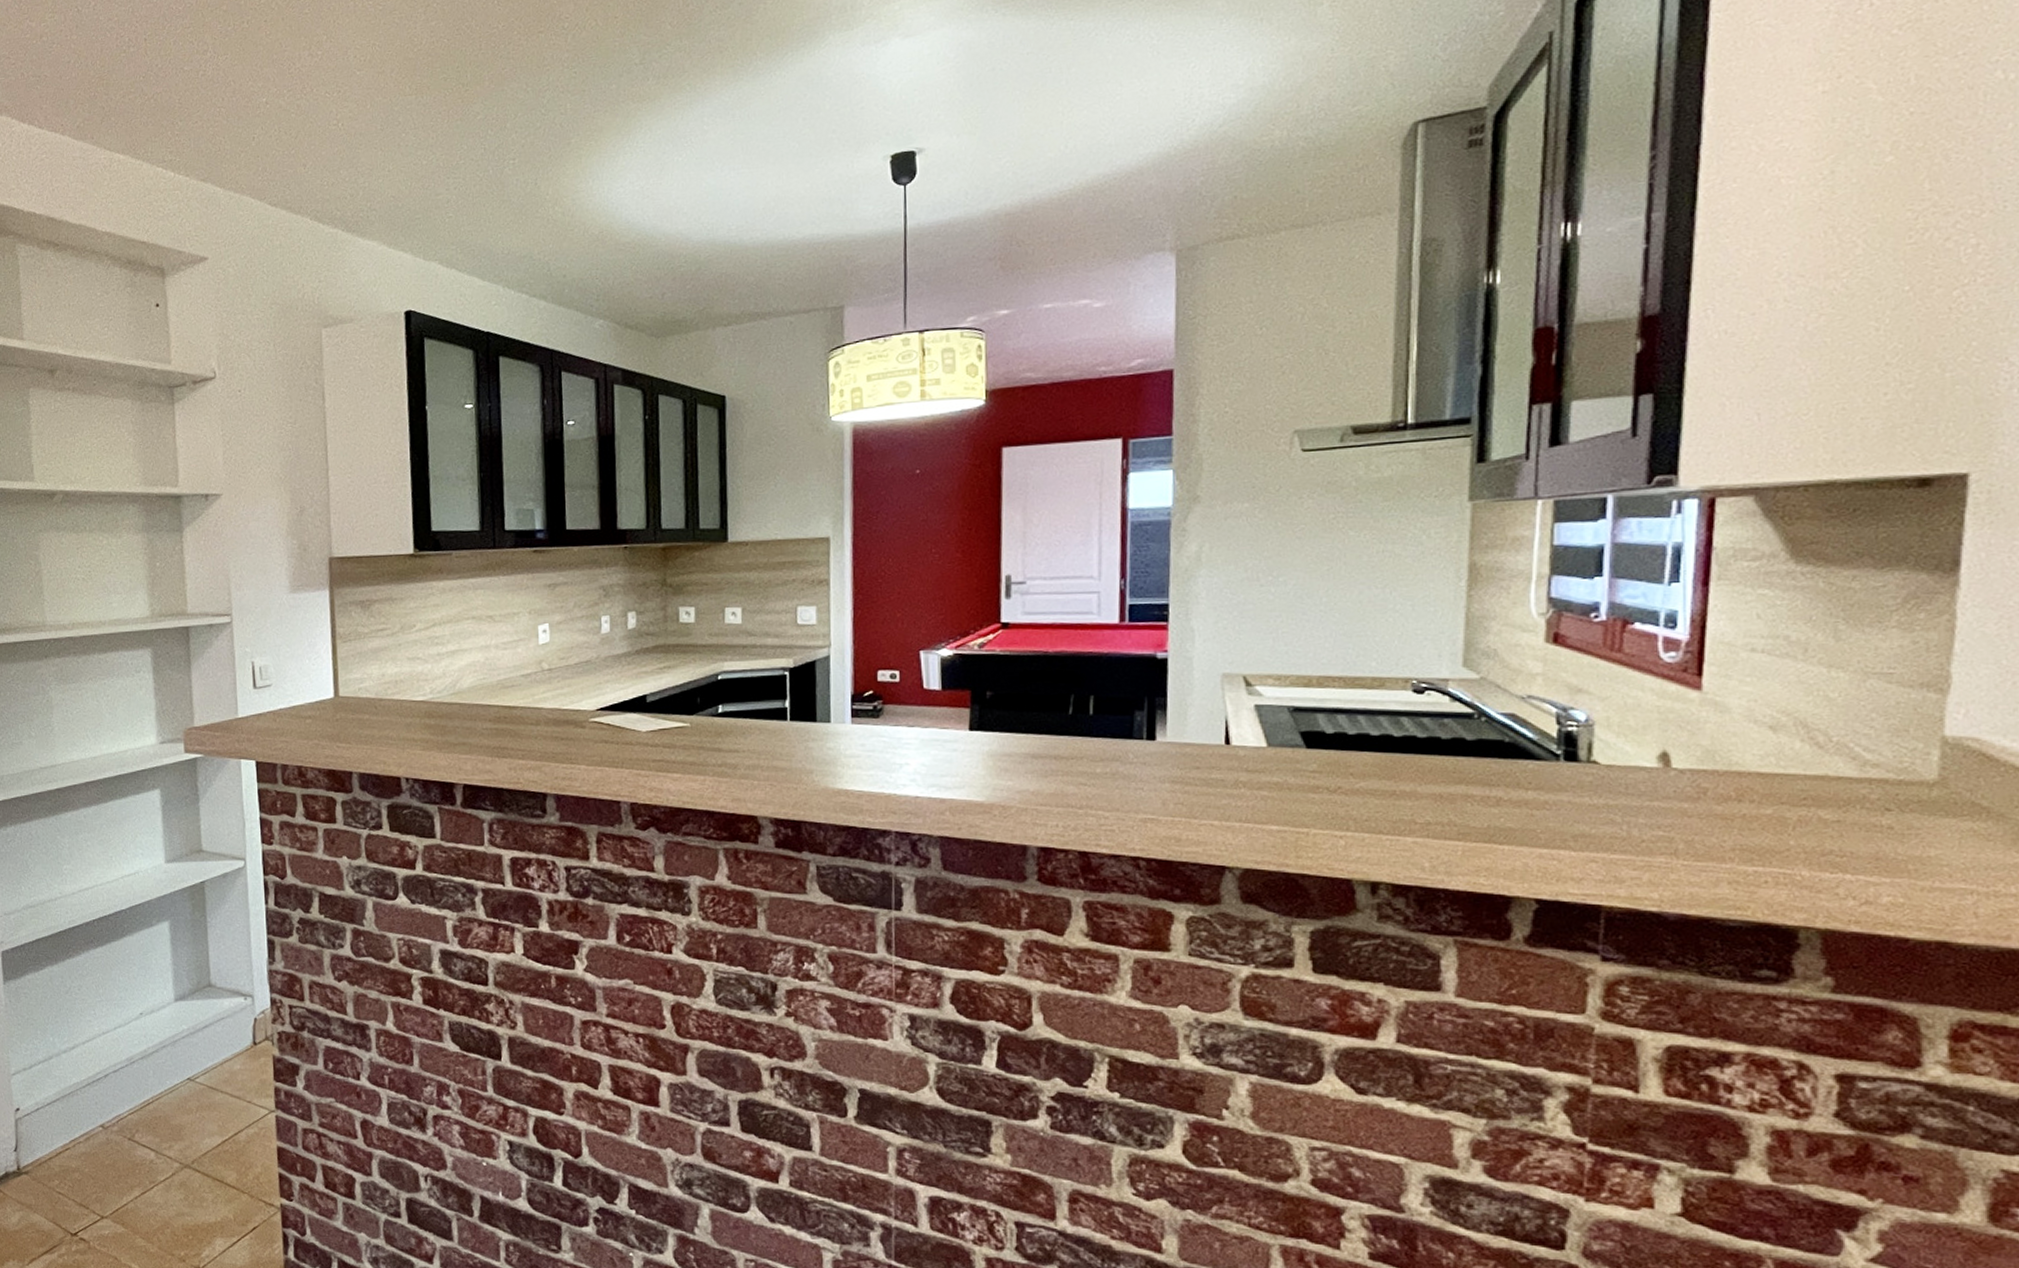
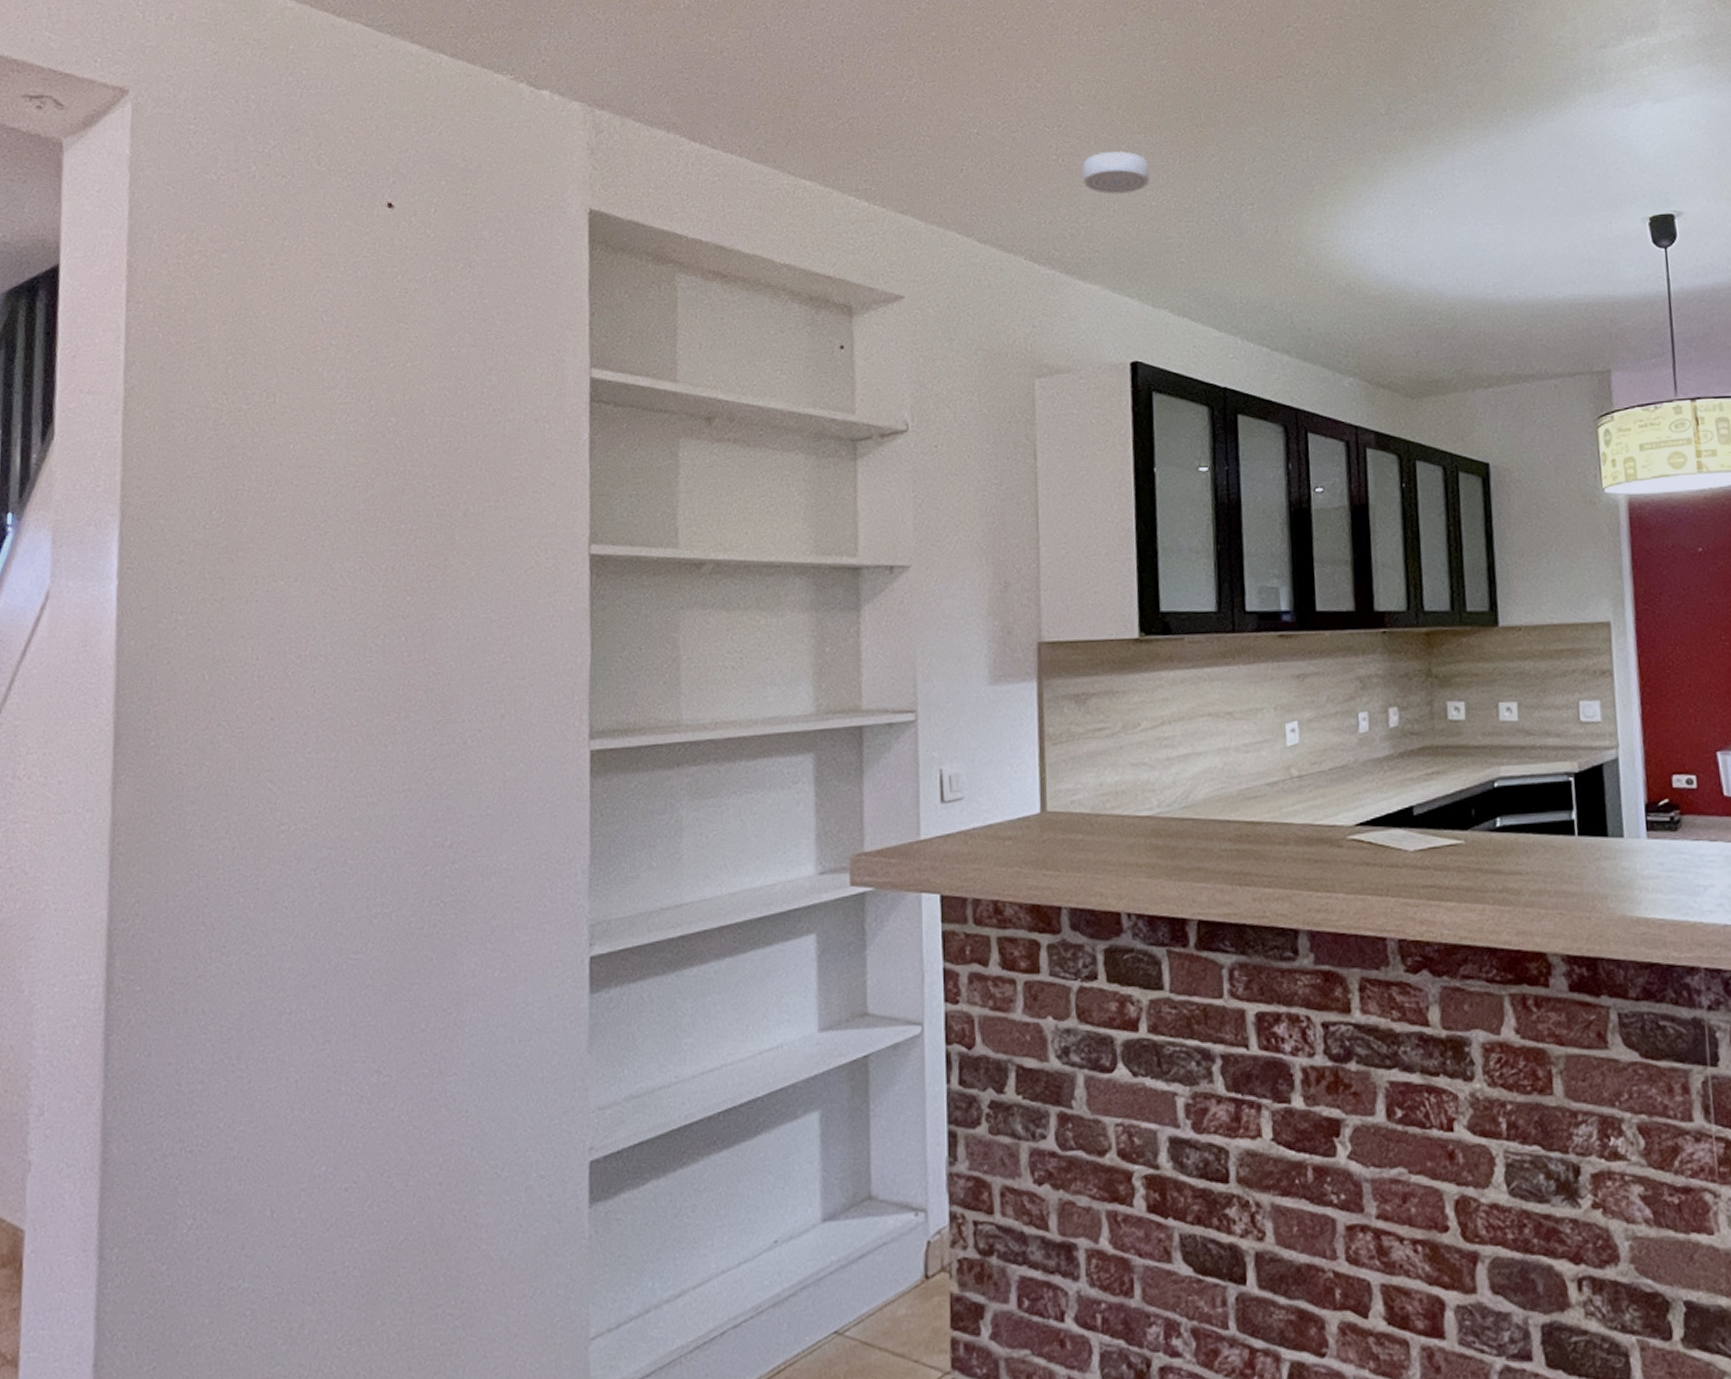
smoke detector: none [360,113,421,155] -> present [1082,151,1150,194]

